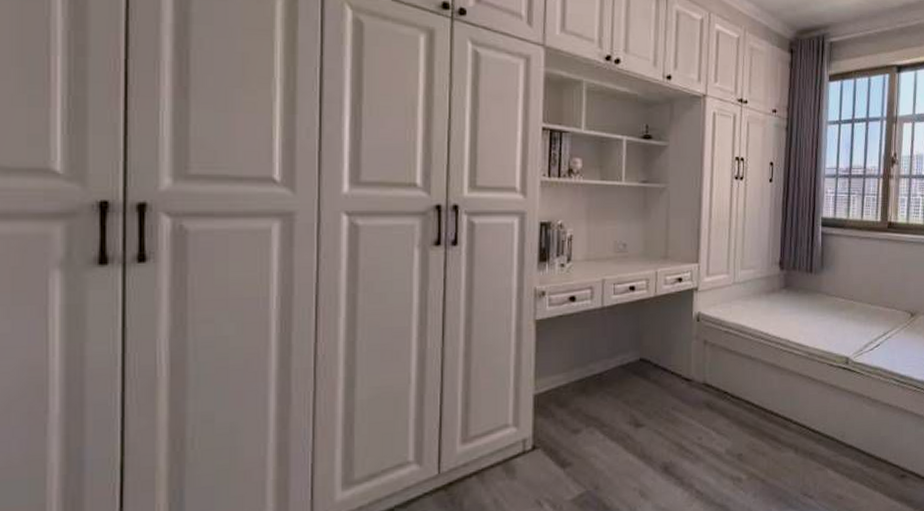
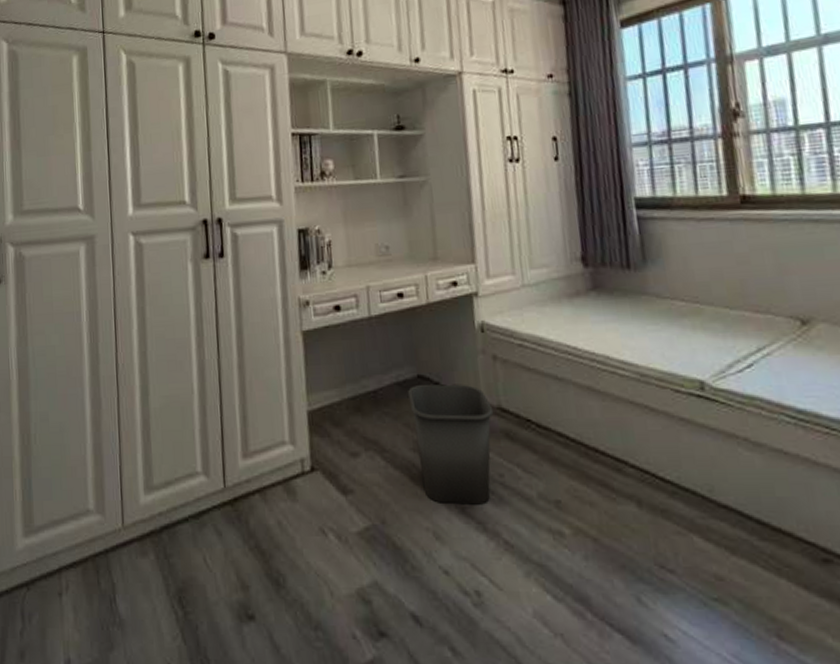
waste bin: none [630,365,700,466] -> present [408,384,494,505]

